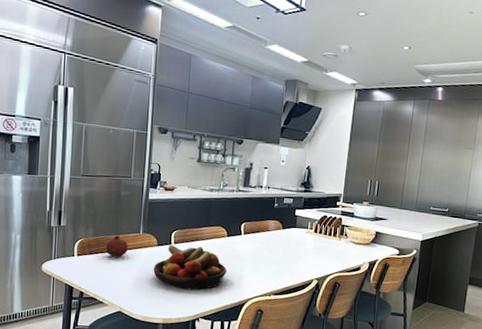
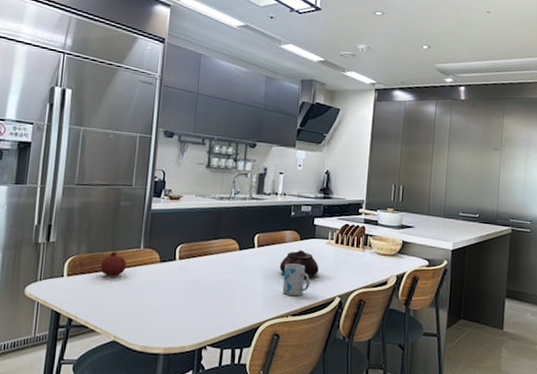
fruit bowl: present [153,244,227,290] -> none [154,260,238,313]
teapot: none [263,238,299,262] -> present [279,250,319,277]
mug: none [266,249,291,278] -> present [282,263,311,297]

